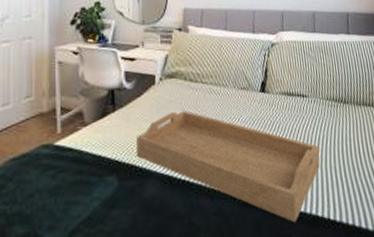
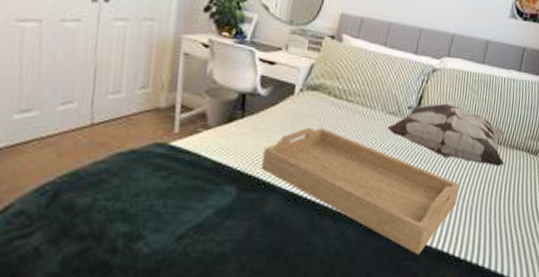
decorative pillow: none [241,72,356,124] -> present [386,103,505,166]

